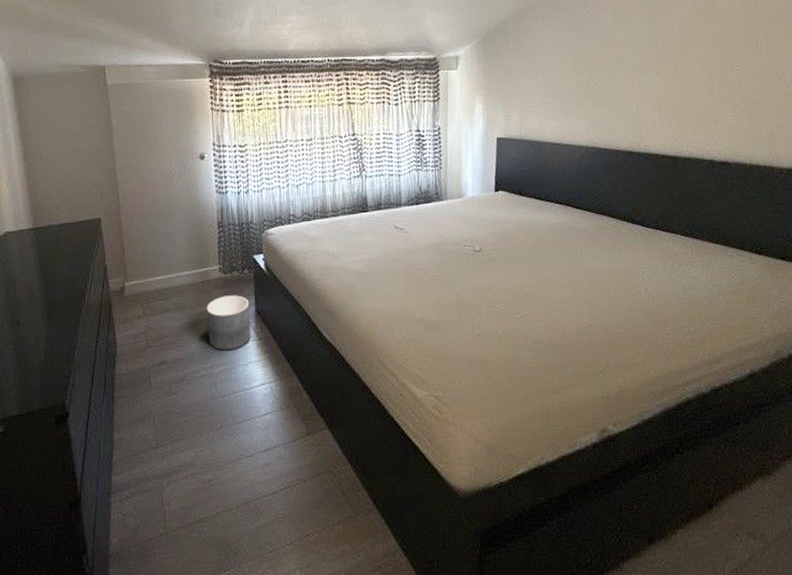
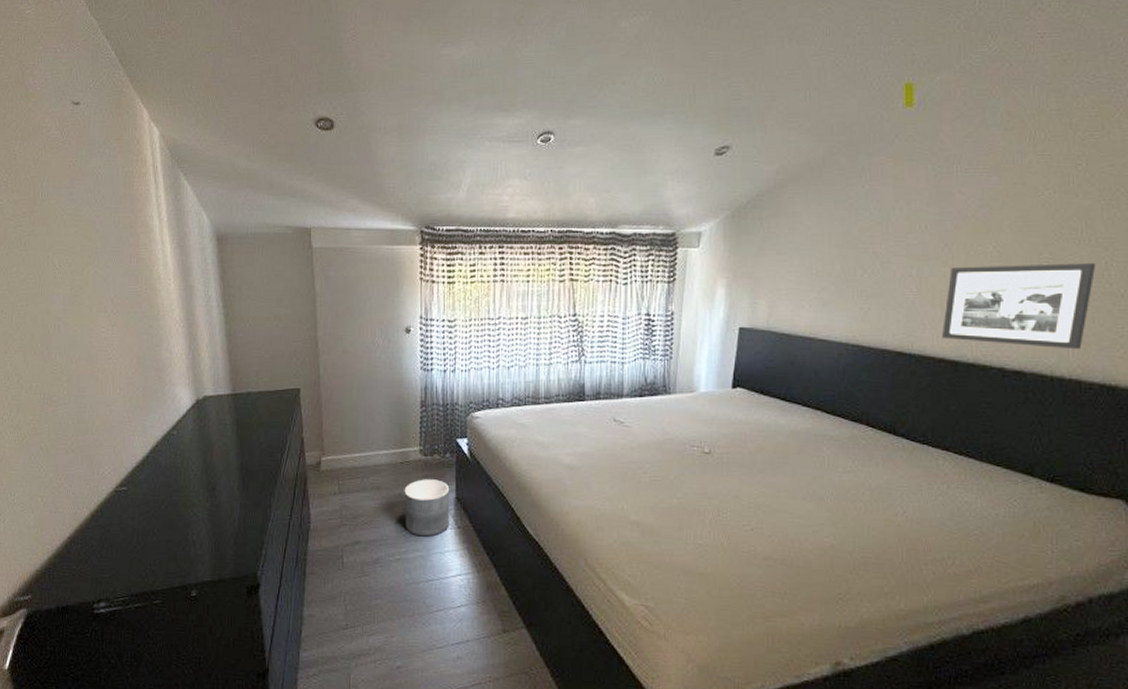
picture frame: none [661,69,775,141] -> present [941,263,1096,350]

